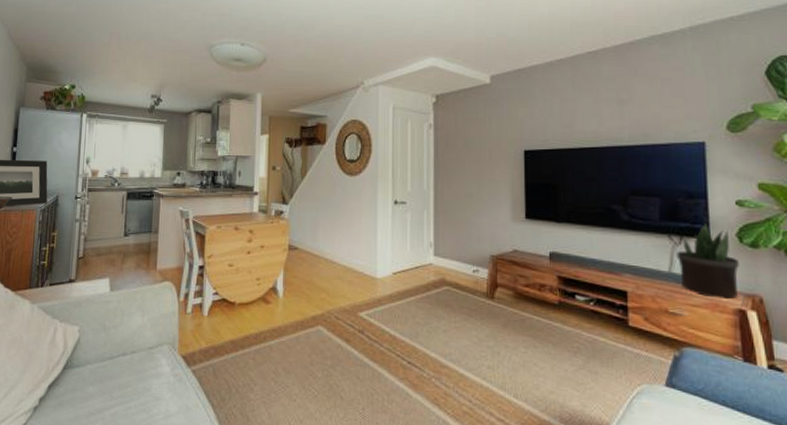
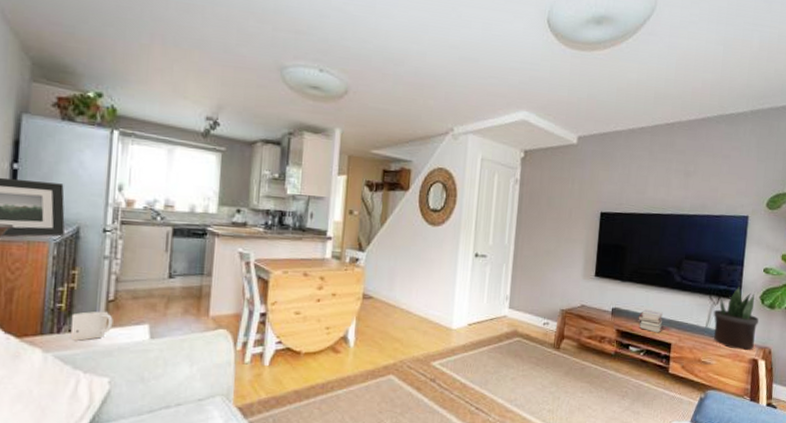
mug: none [50,267,82,293] -> present [70,311,113,341]
books: none [582,252,616,280] -> present [638,308,665,333]

